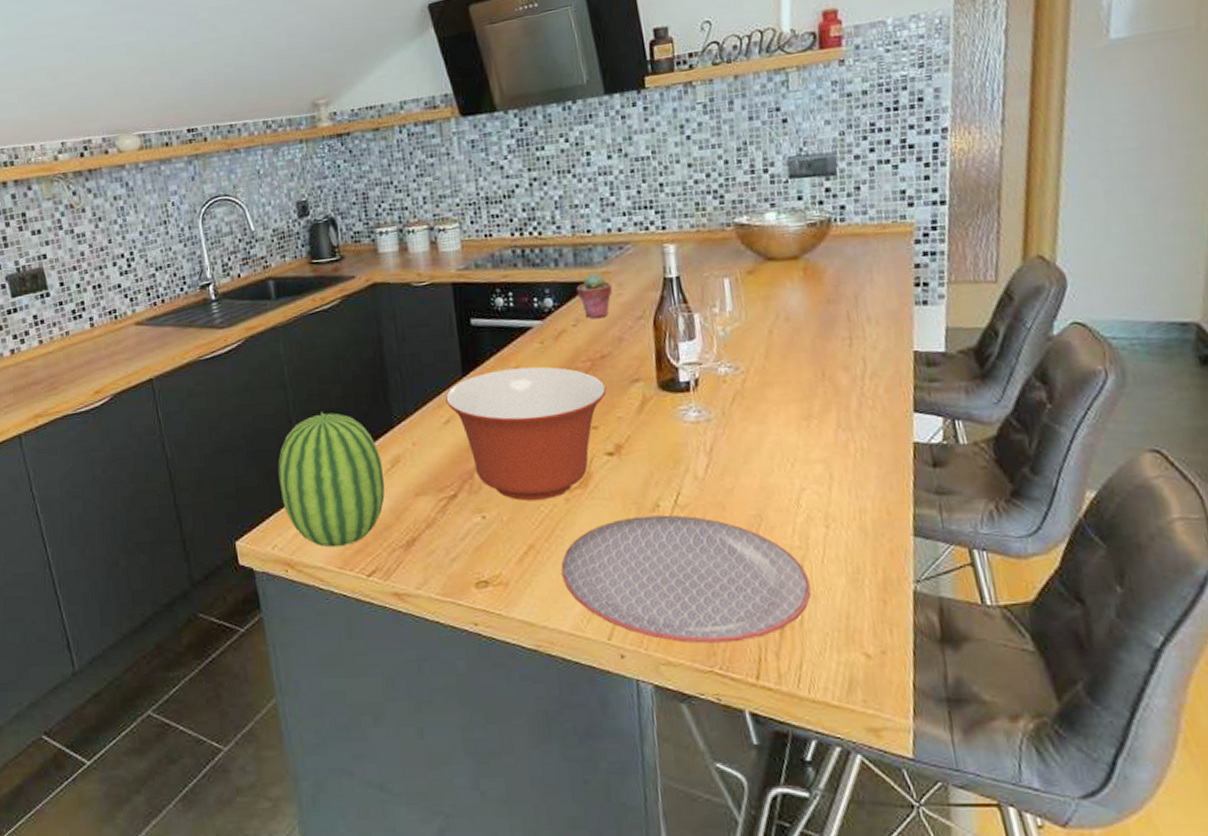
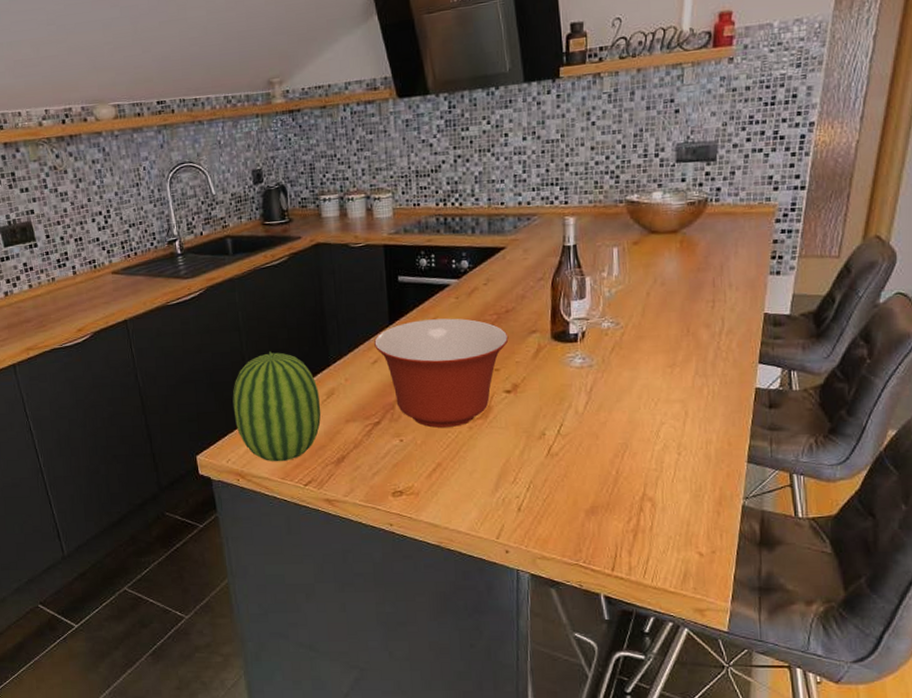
plate: present [561,515,812,644] -> none [462,442,662,543]
potted succulent: present [576,273,612,318] -> none [489,240,519,278]

